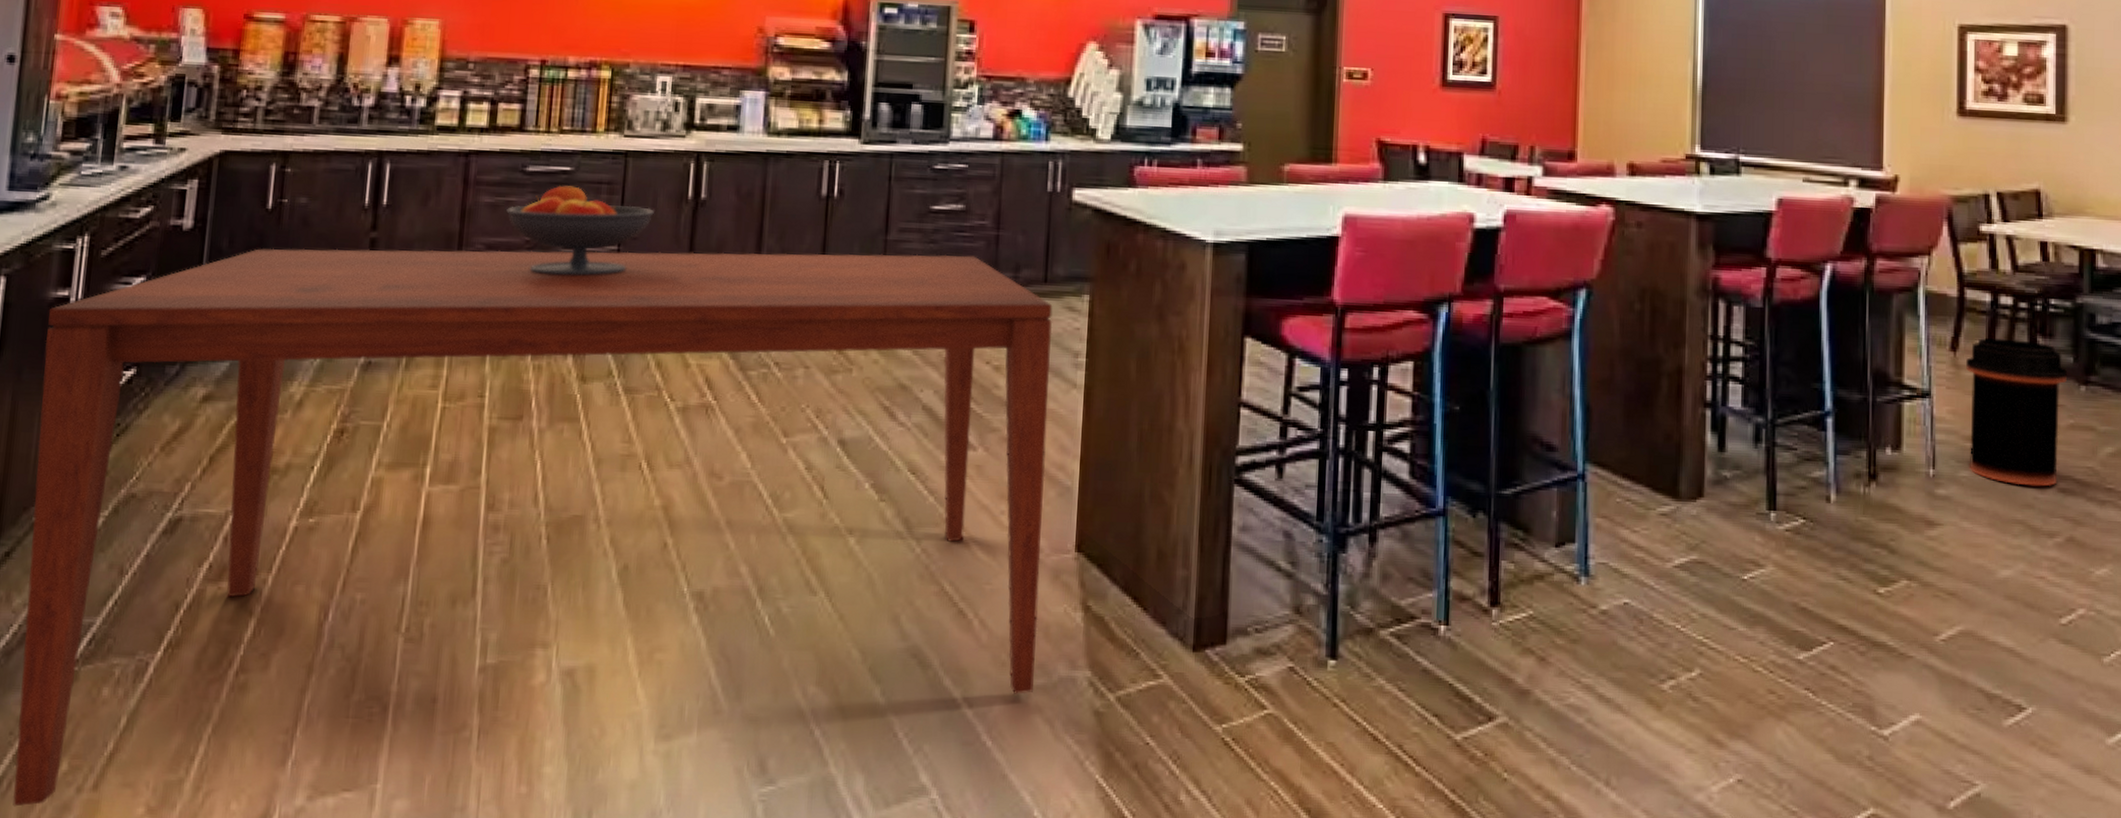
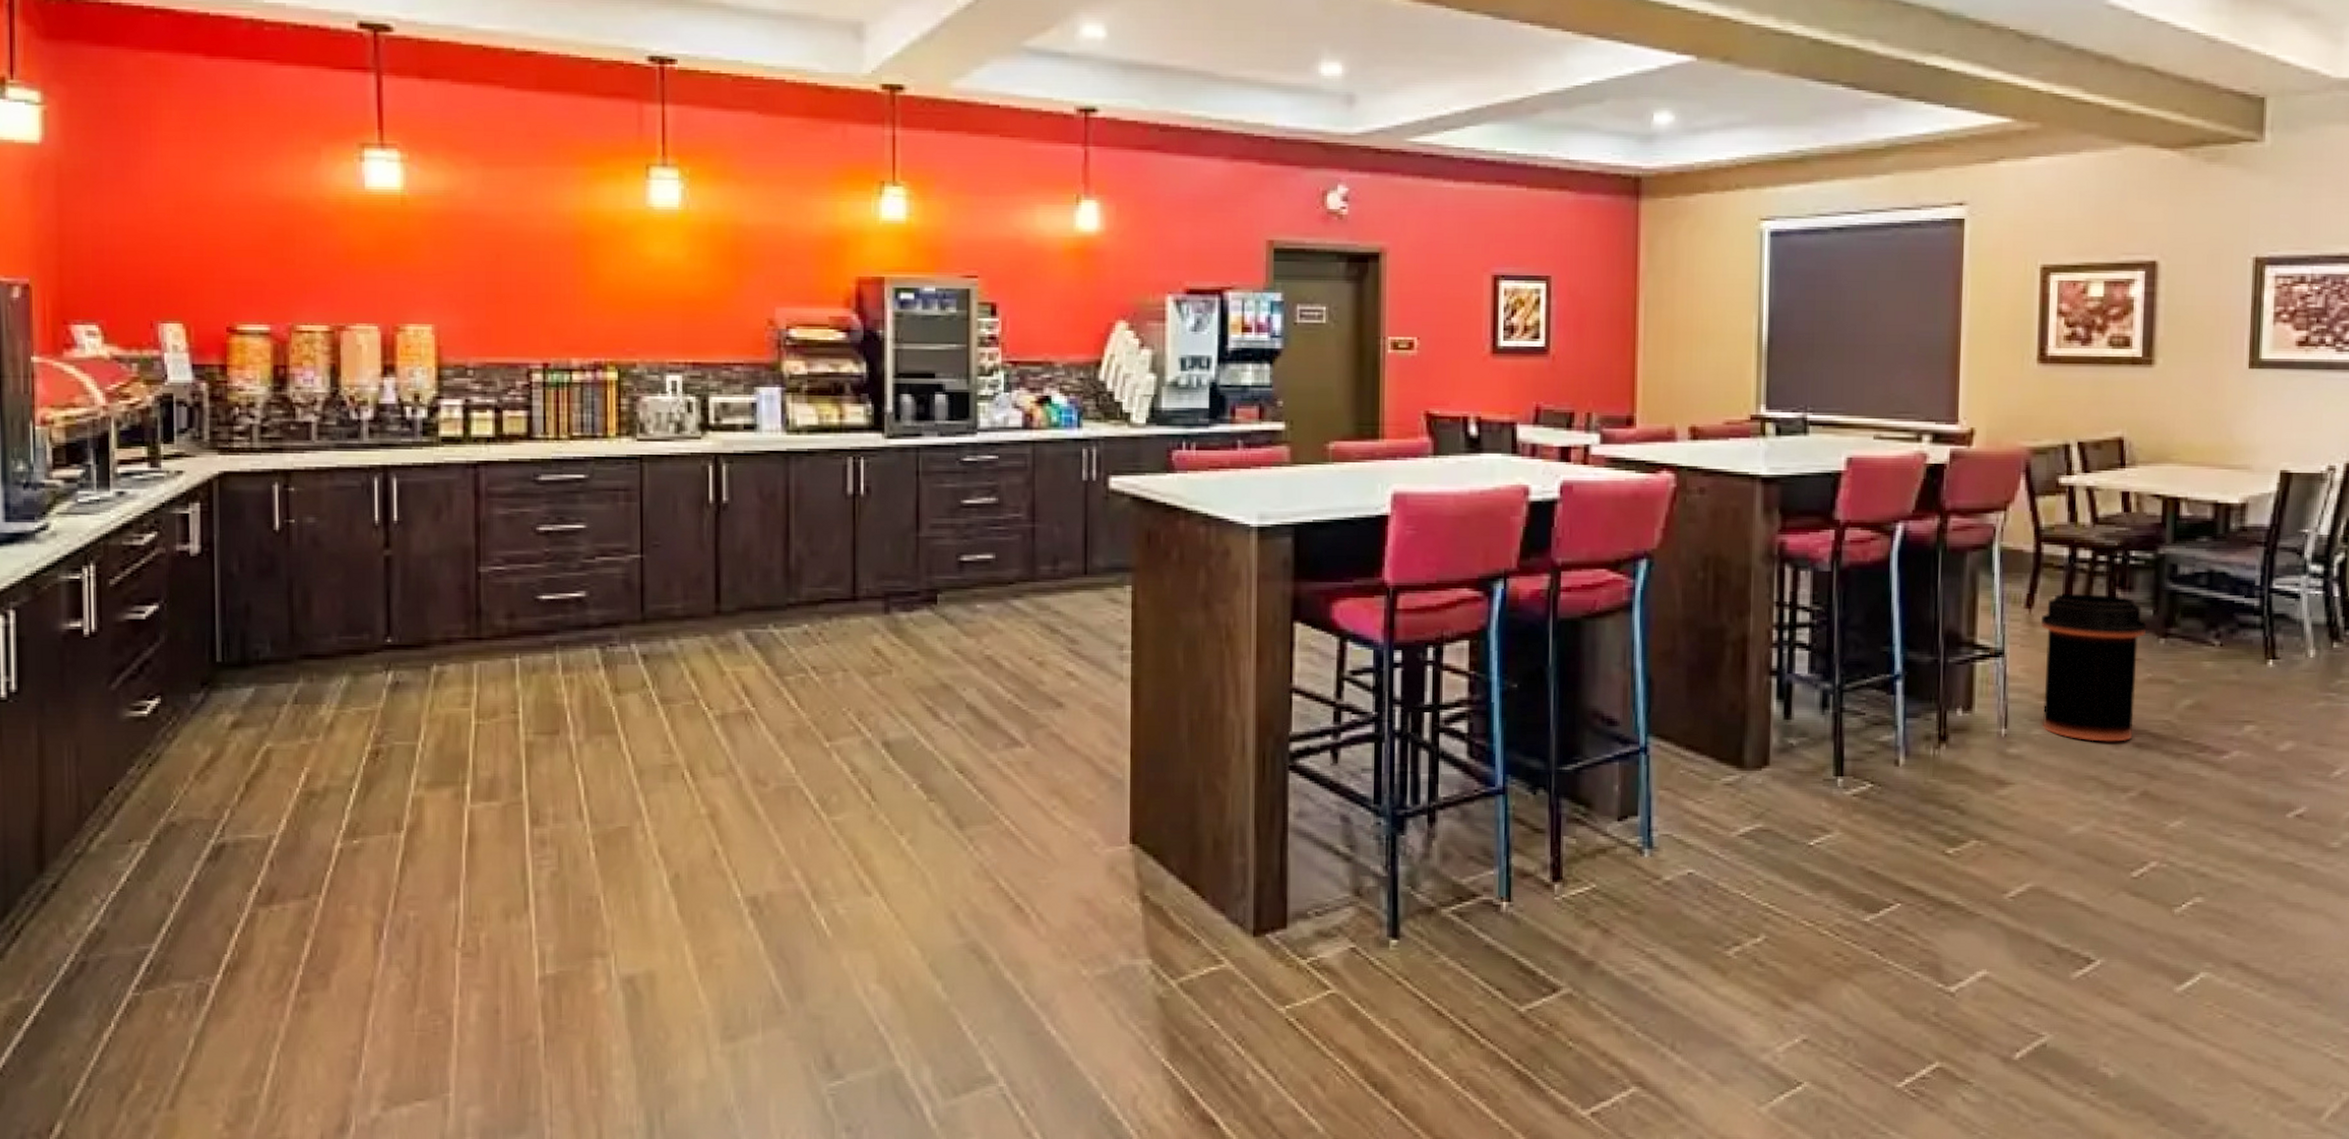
dining table: present [12,248,1053,807] -> none [63,550,1096,1127]
fruit bowl: present [506,184,654,276] -> none [522,493,675,587]

